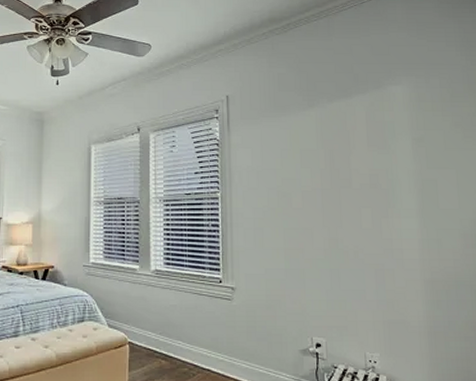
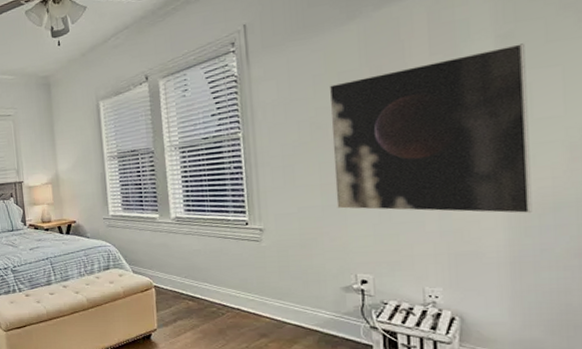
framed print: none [293,147,442,289] -> present [329,43,533,214]

